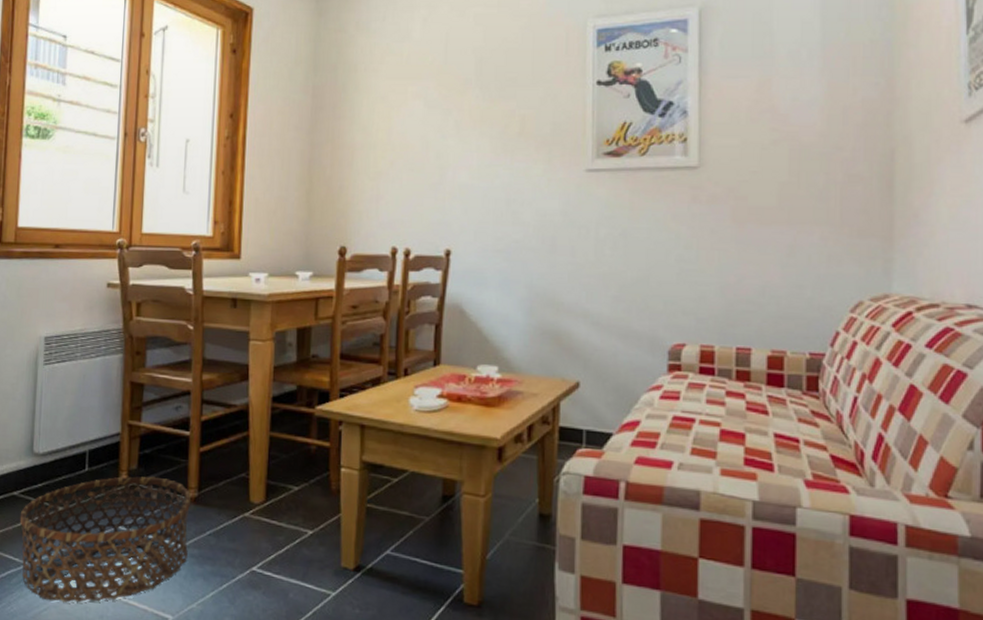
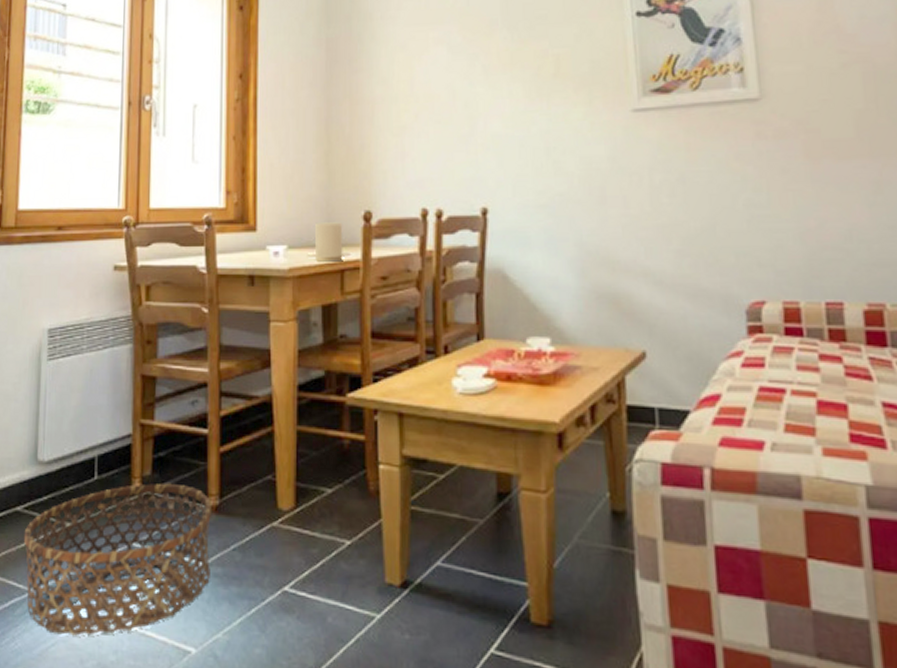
candle: none [285,254,327,290] -> present [307,222,352,262]

